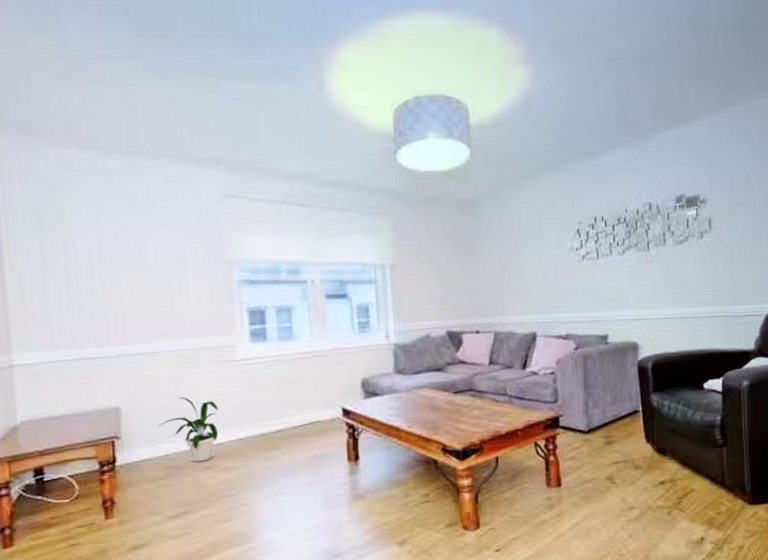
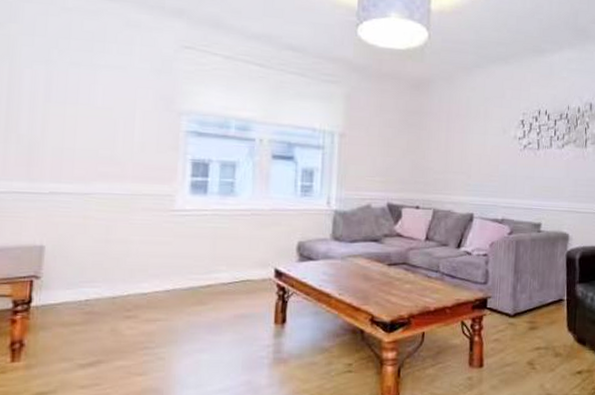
house plant: present [158,396,219,463] -> none [82,241,148,311]

